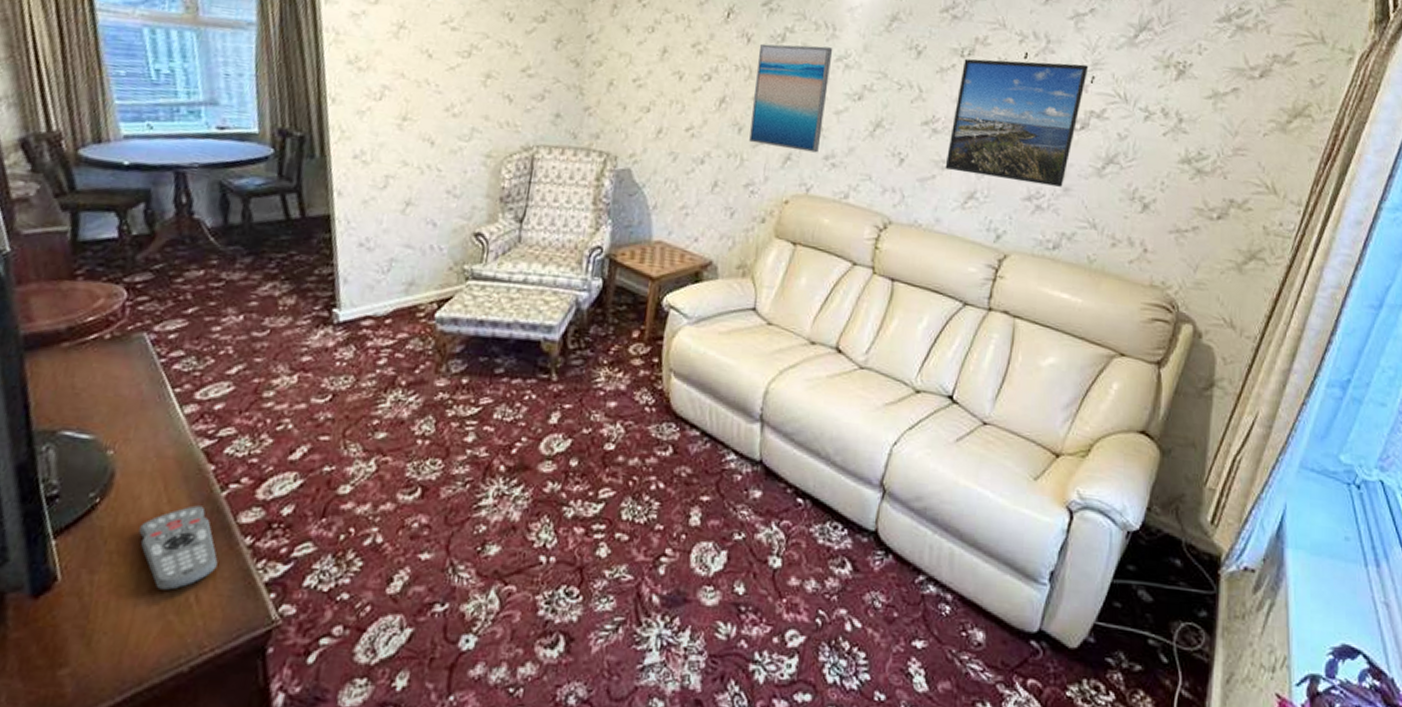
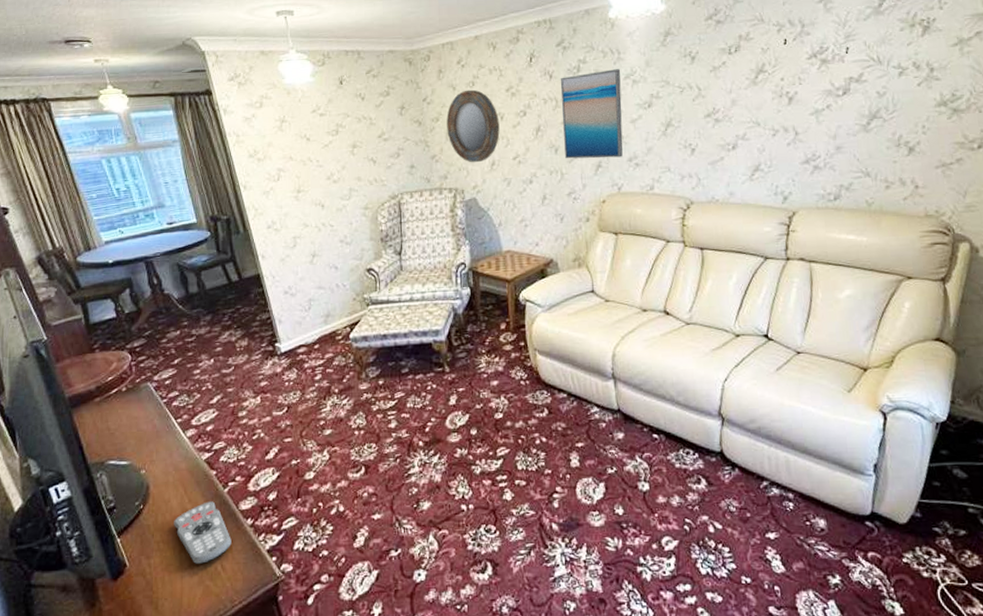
home mirror: none [609,35,677,127] -> present [446,89,500,163]
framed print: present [945,58,1089,187] -> none [730,39,843,151]

